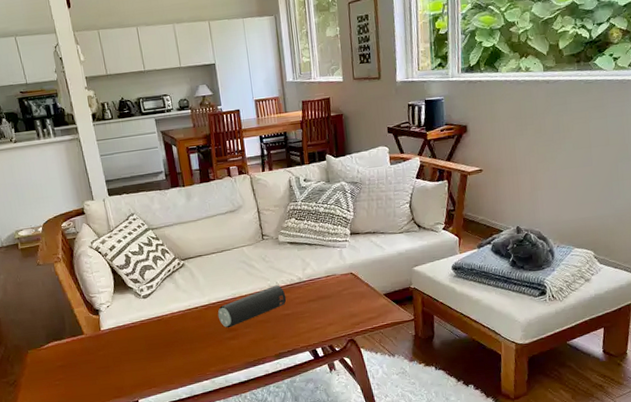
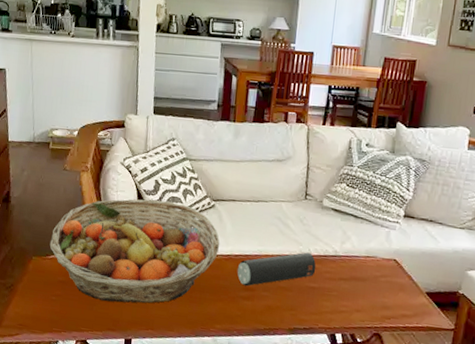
fruit basket: none [41,270,198,374] -> present [49,199,220,304]

